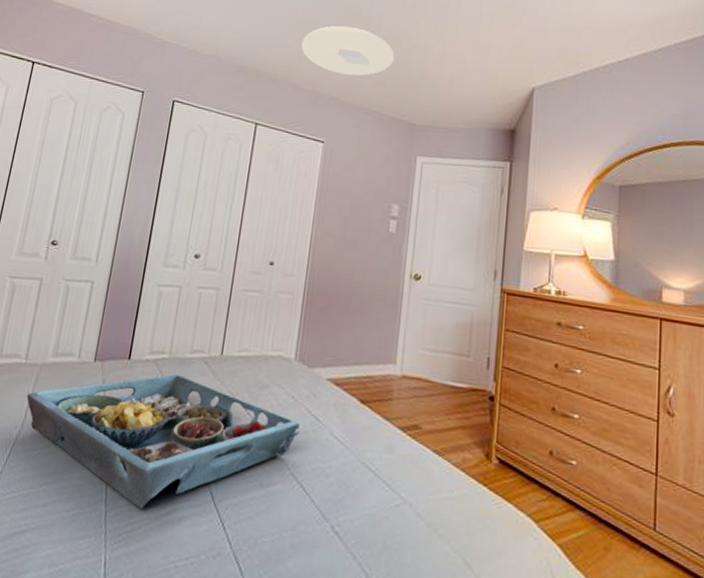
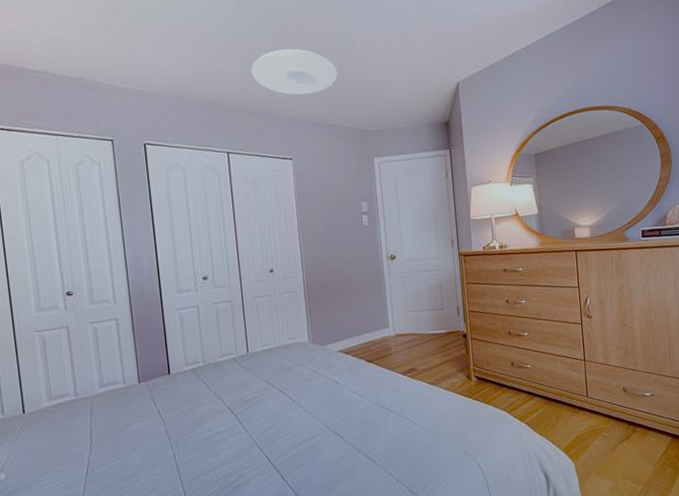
serving tray: present [26,374,301,510] -> none [87,376,325,483]

